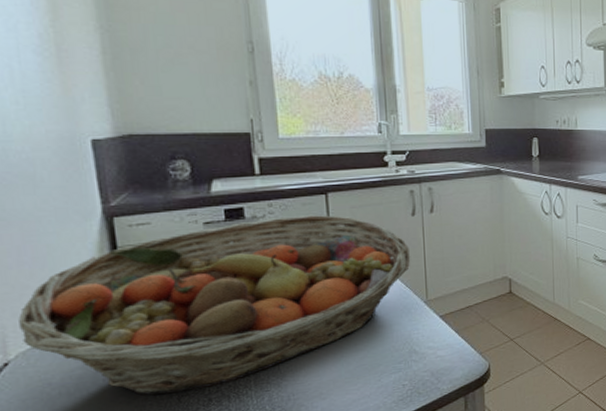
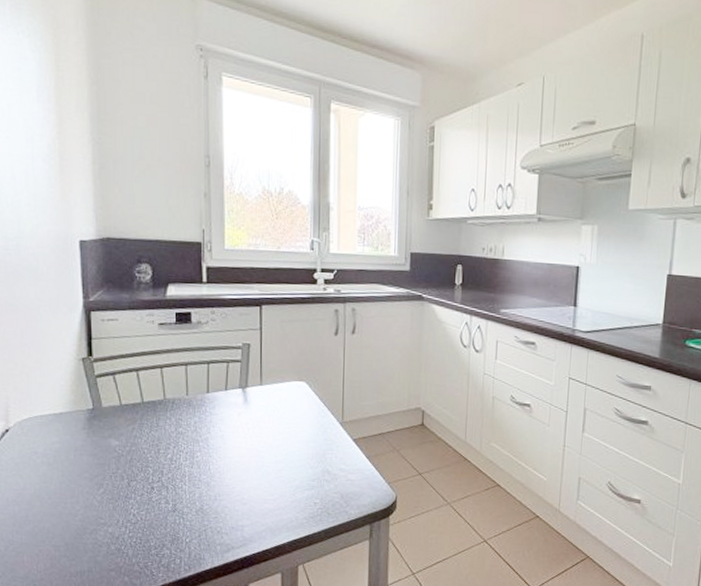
fruit basket: present [18,215,411,396] -> none [18,325,331,477]

